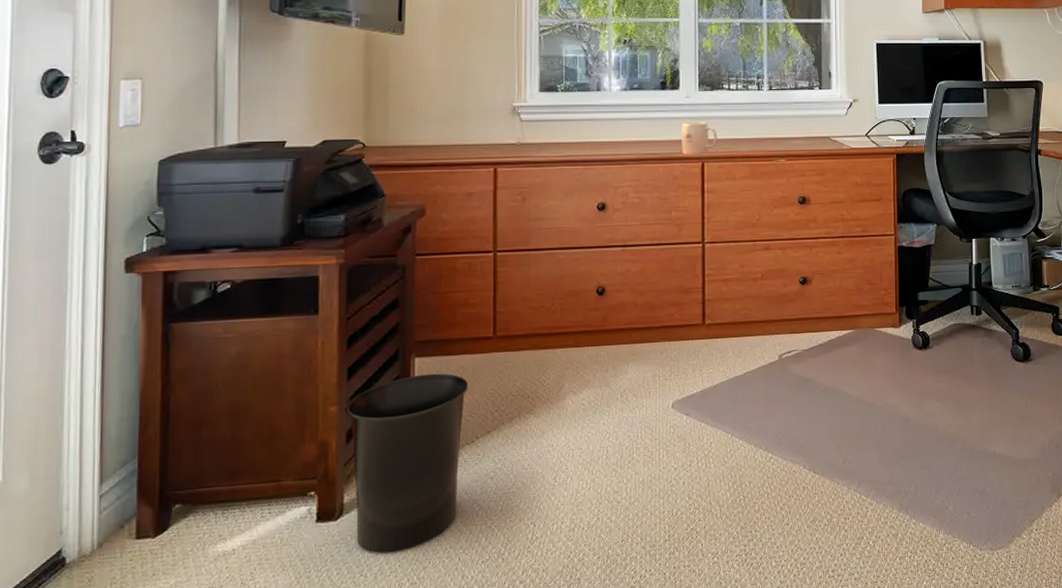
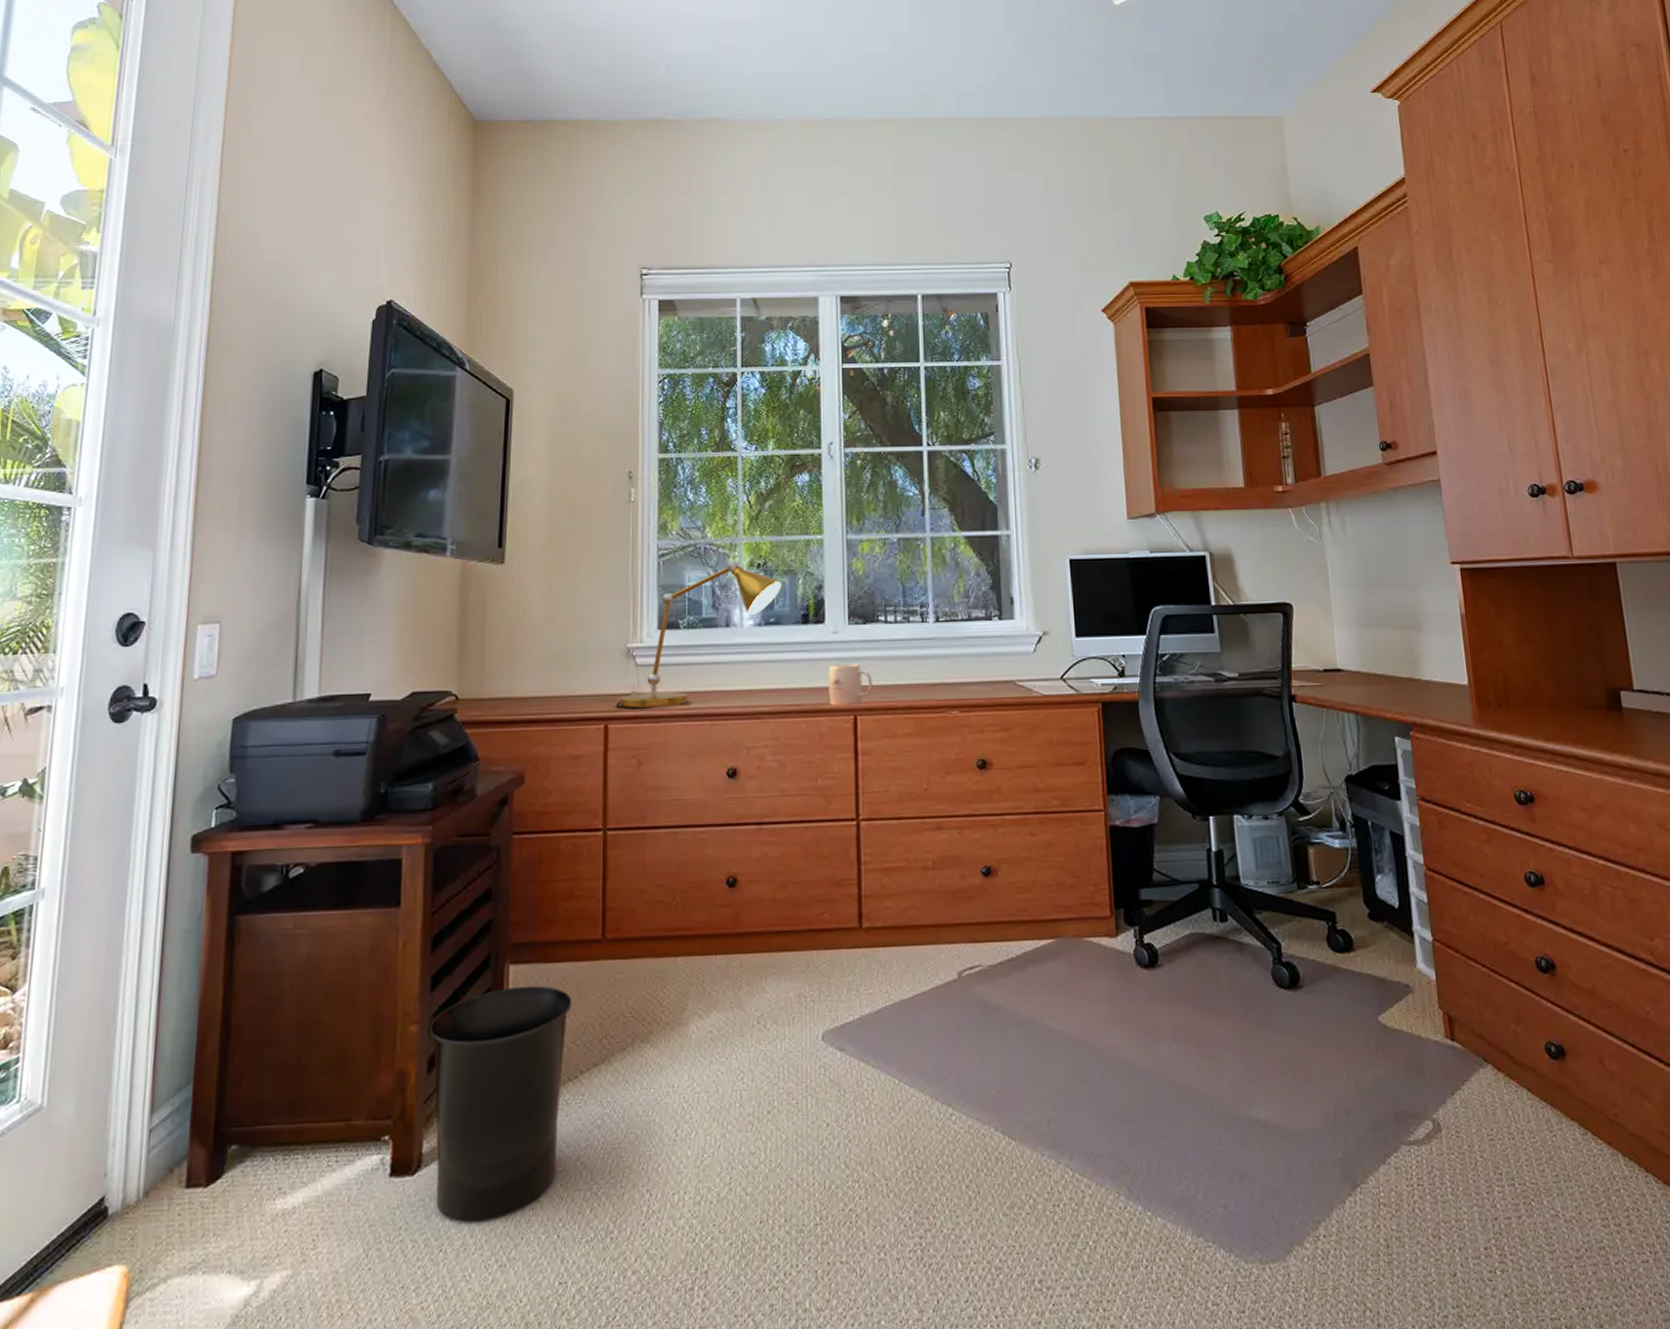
desk lamp: none [504,37,644,156] -> present [616,561,782,709]

